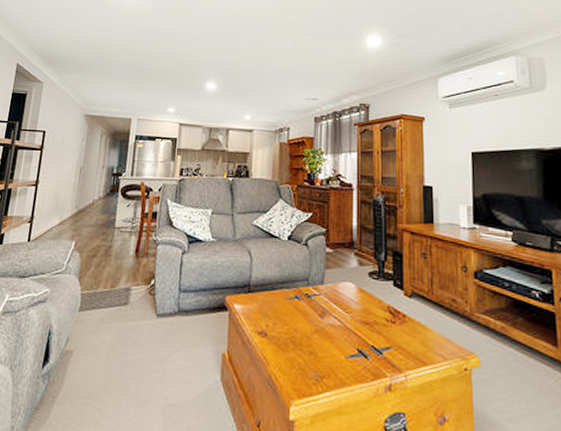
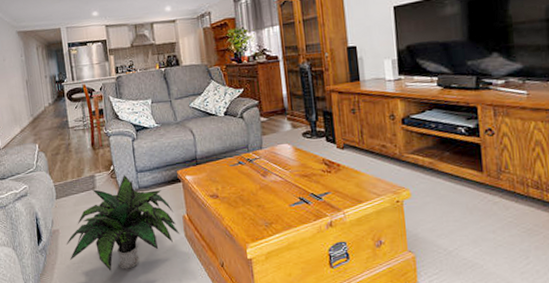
potted plant: none [76,292,216,415] -> present [66,174,180,271]

